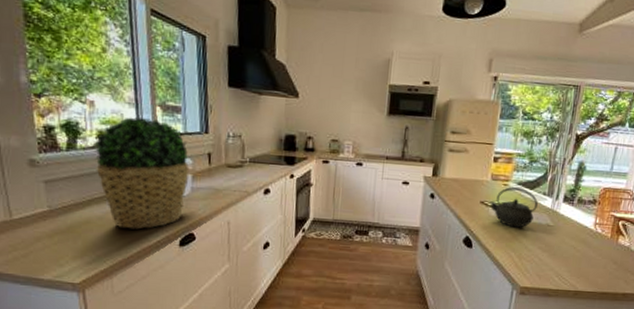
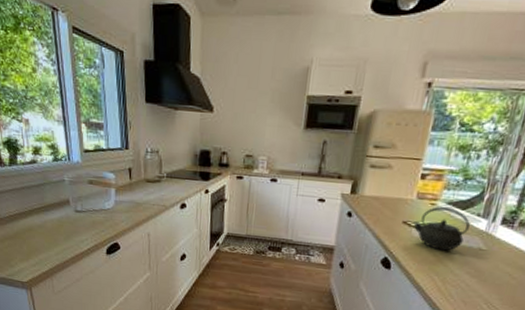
potted plant: present [94,117,188,230] -> none [31,134,112,238]

